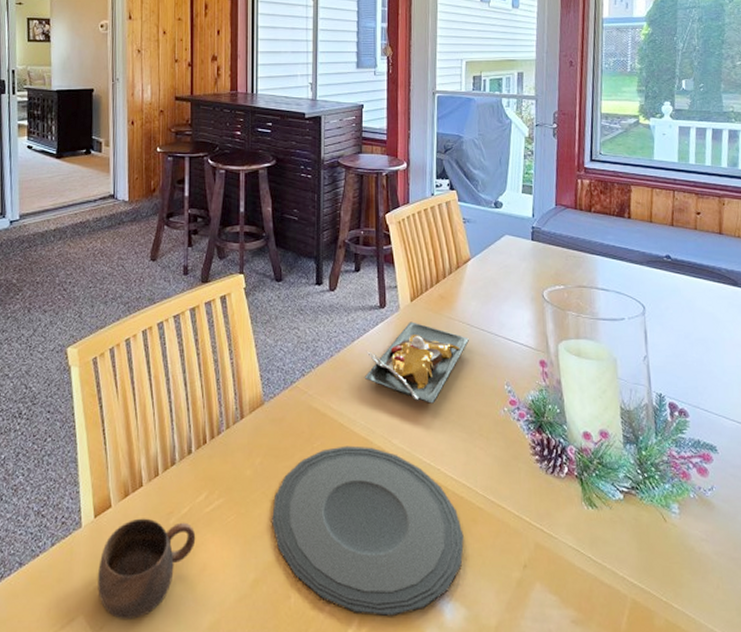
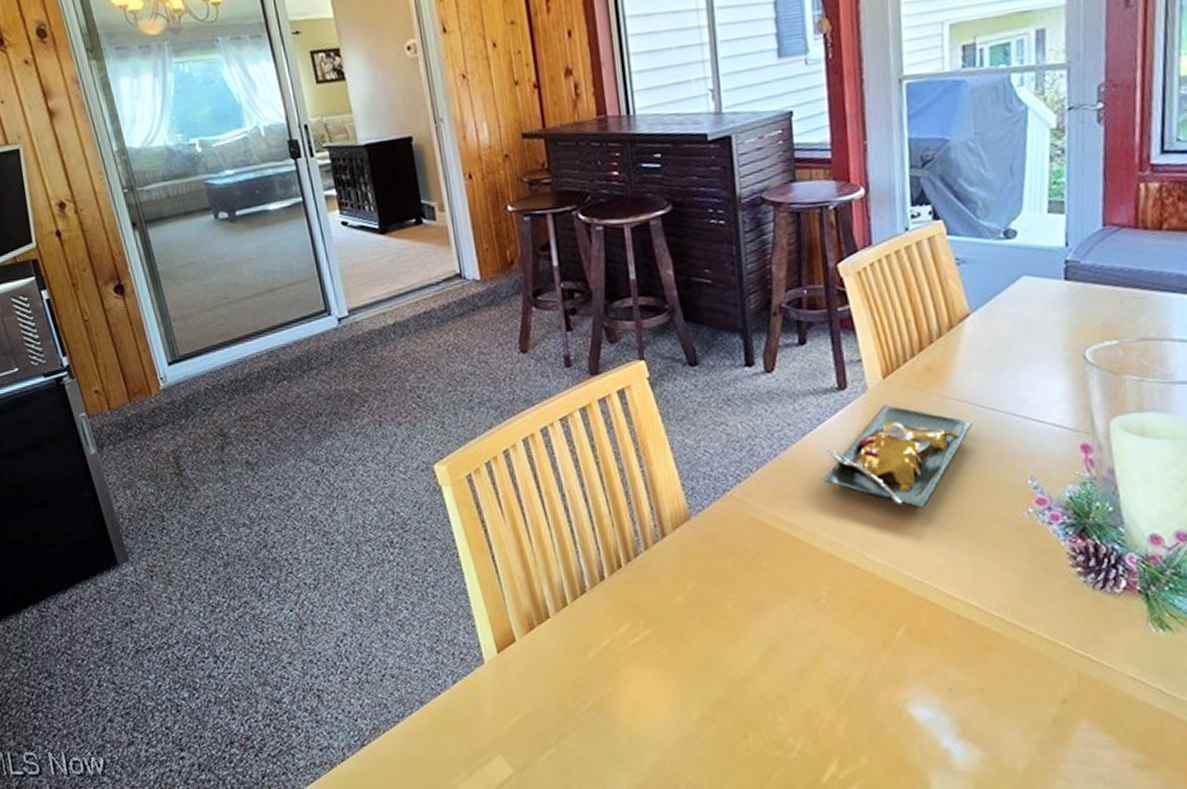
cup: present [98,518,196,619] -> none [510,652,623,759]
plate: present [272,445,464,617] -> none [715,563,976,759]

